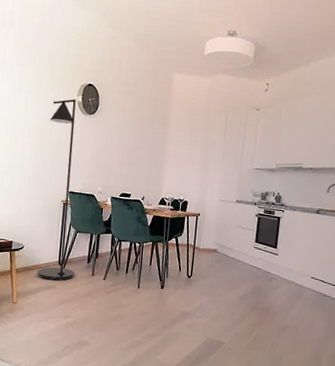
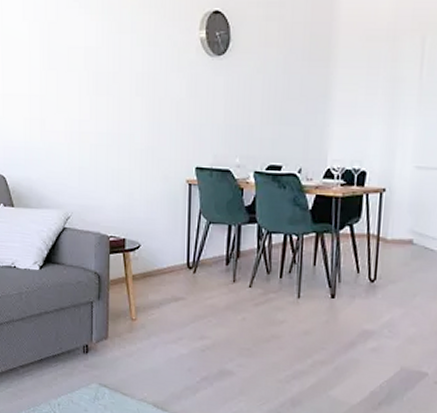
floor lamp: present [36,98,76,281] -> none [159,34,210,290]

